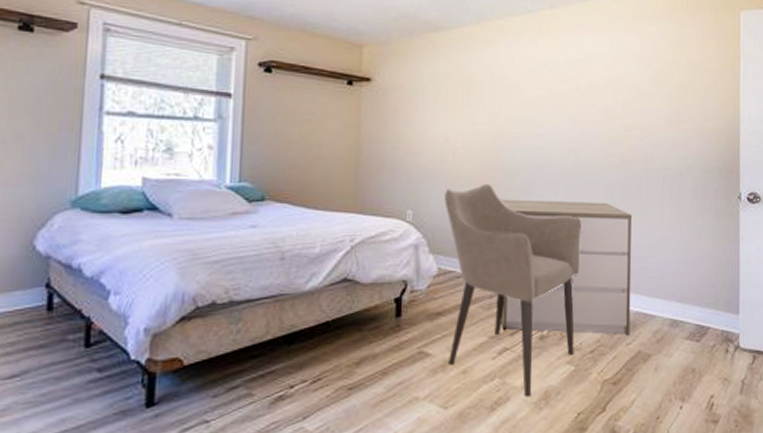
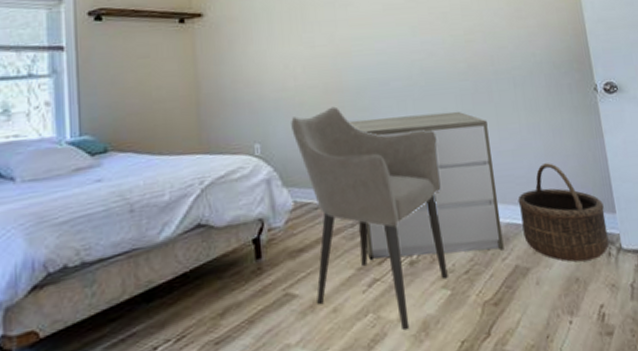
basket: none [649,261,729,355] -> present [517,163,609,262]

